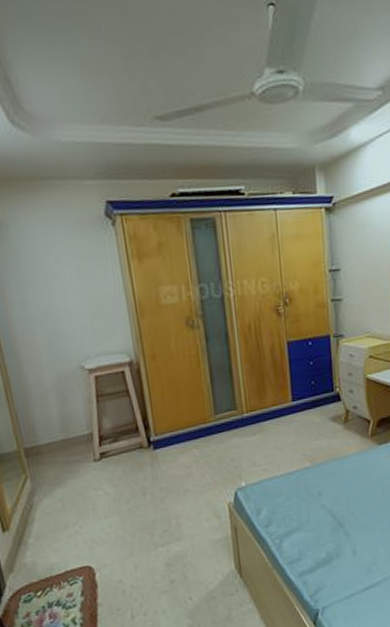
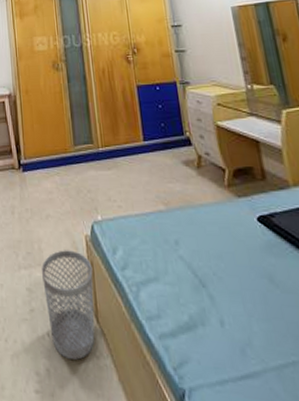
wastebasket: none [181,519,238,614] -> present [42,250,95,360]

